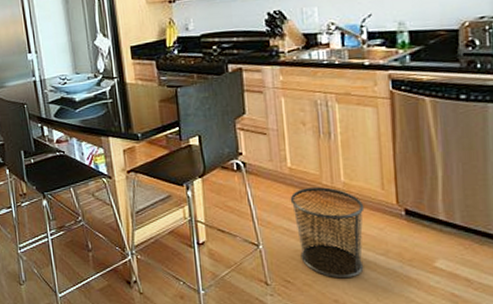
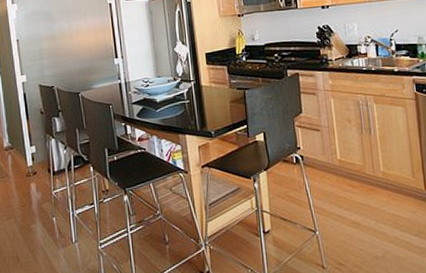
waste bin: present [290,187,365,279] -> none [340,176,402,259]

